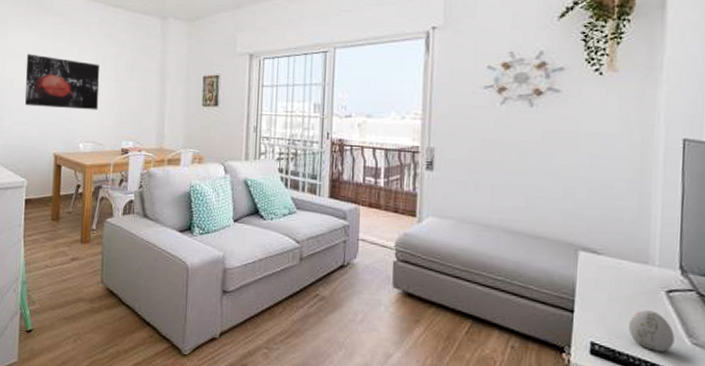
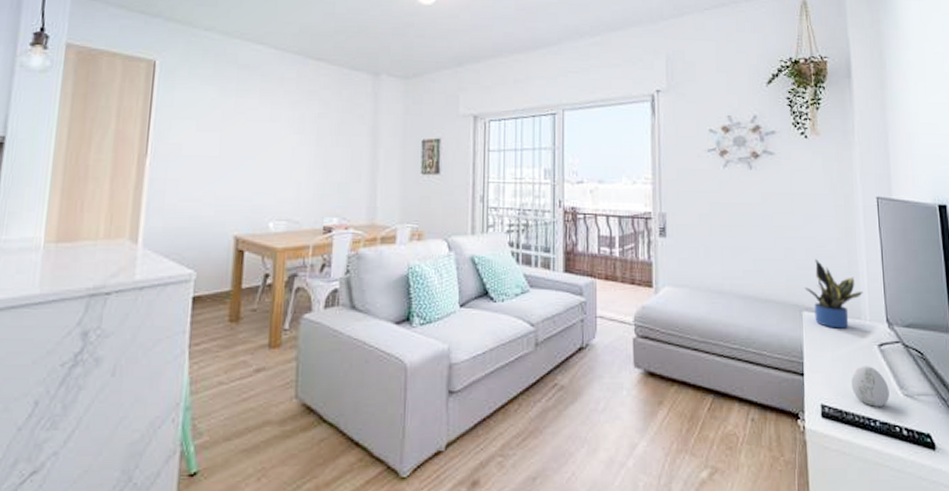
wall art: present [25,54,100,110] -> none [197,113,297,181]
potted plant: none [583,200,654,272] -> present [804,259,863,329]

